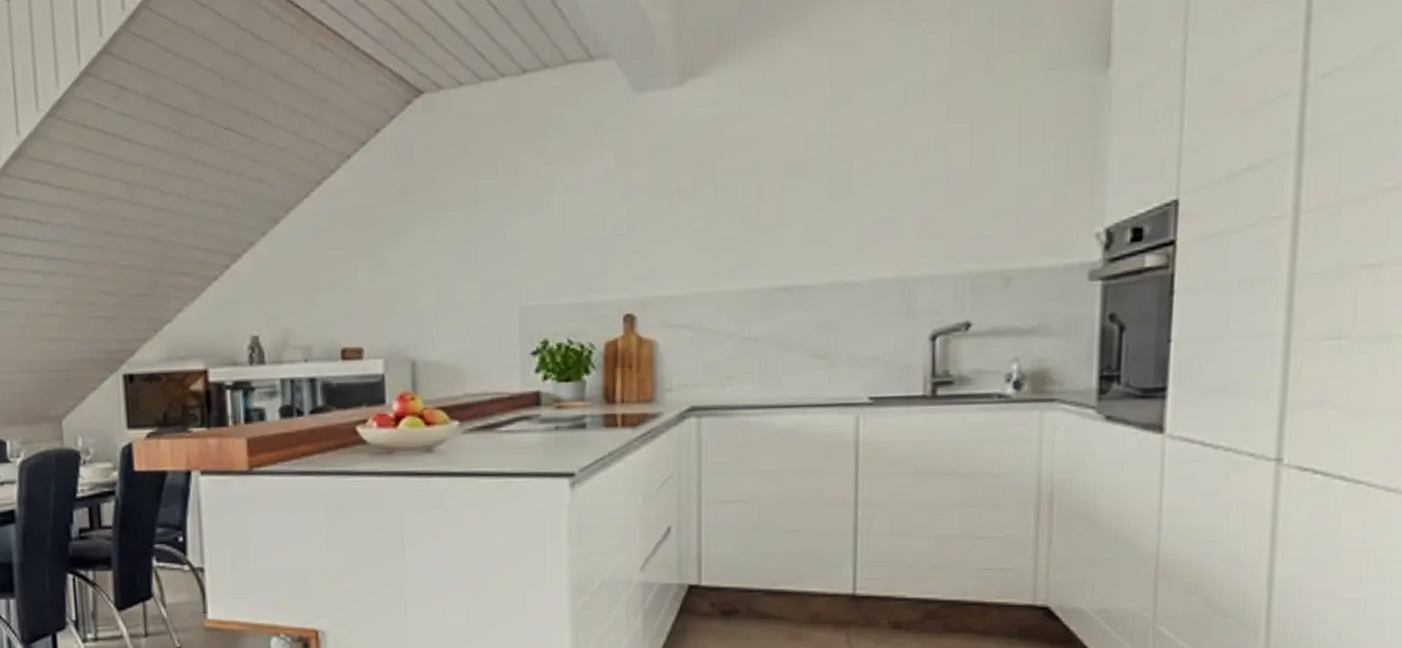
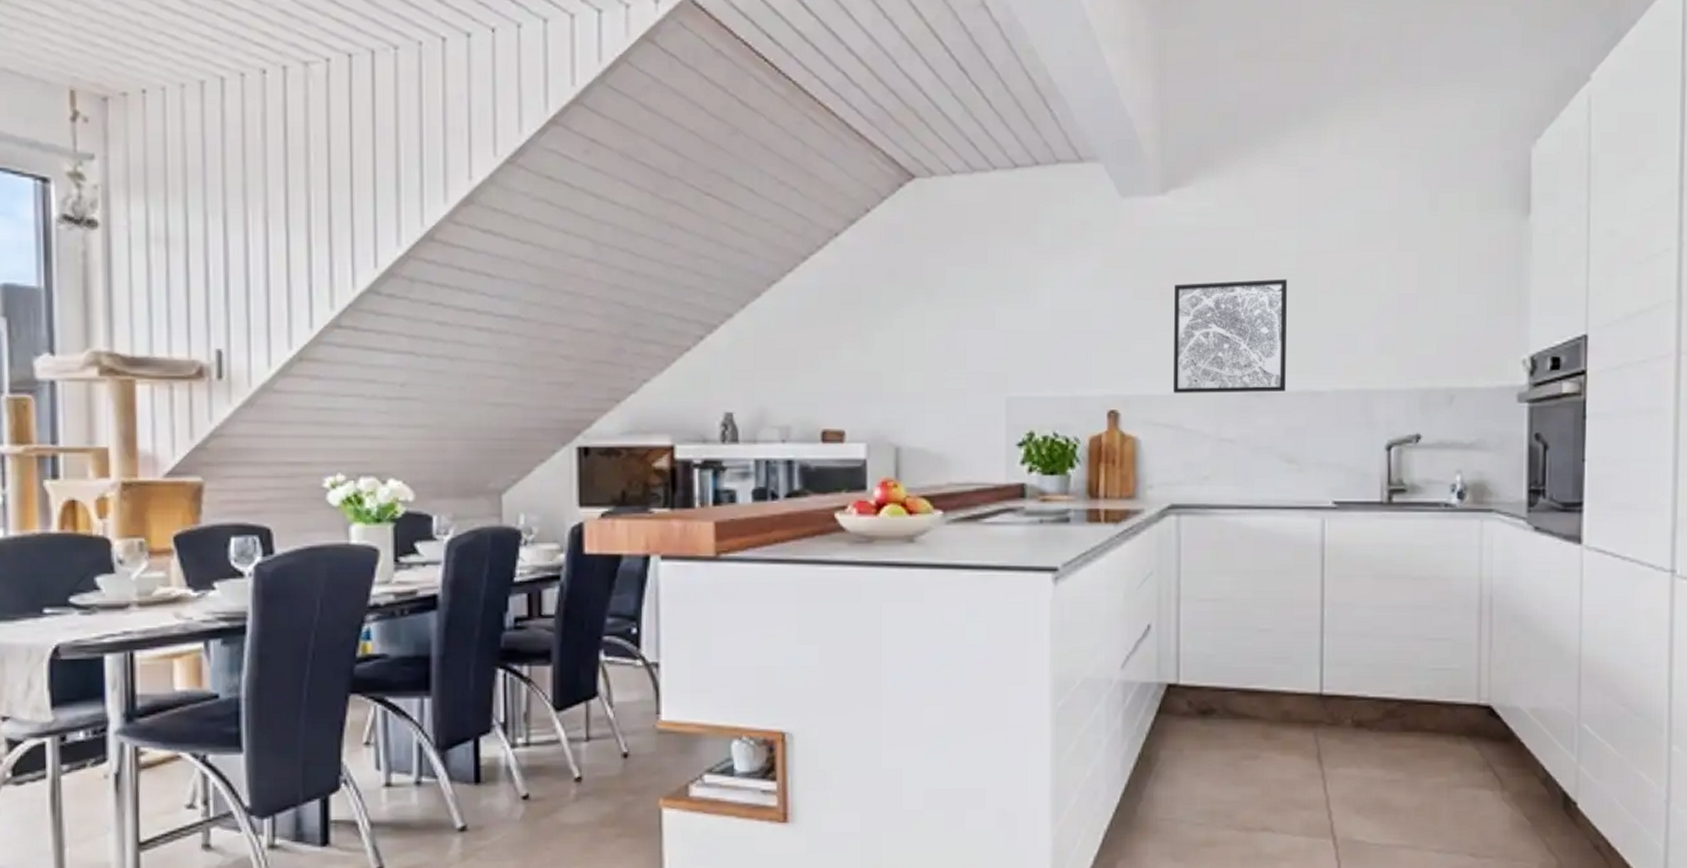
wall art: none [693,164,818,293] -> present [1174,279,1287,393]

